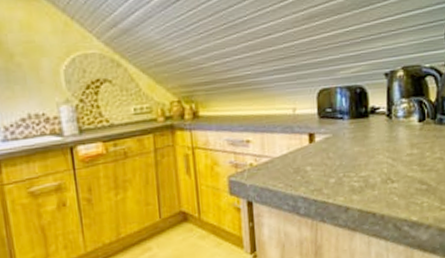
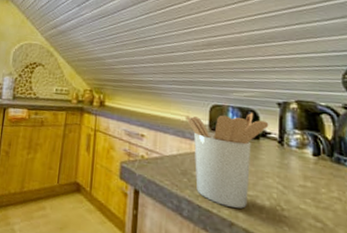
utensil holder: none [293,89,377,194] -> present [186,112,269,209]

